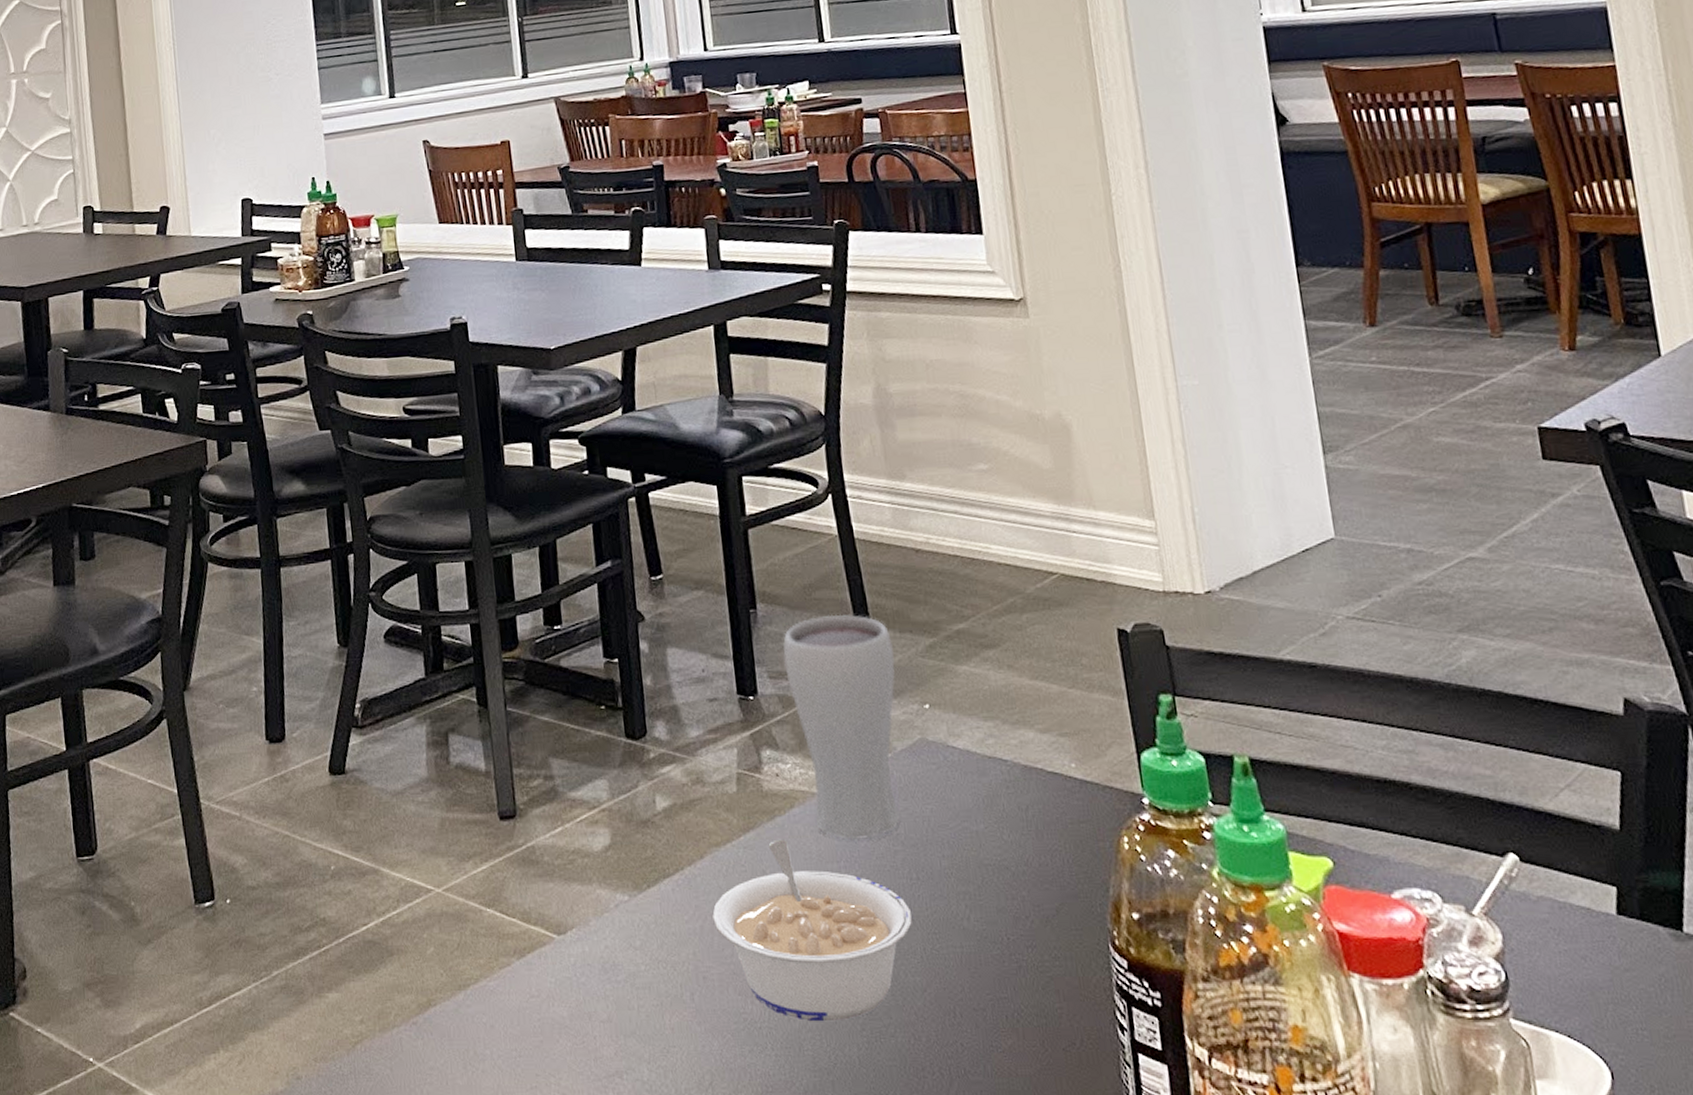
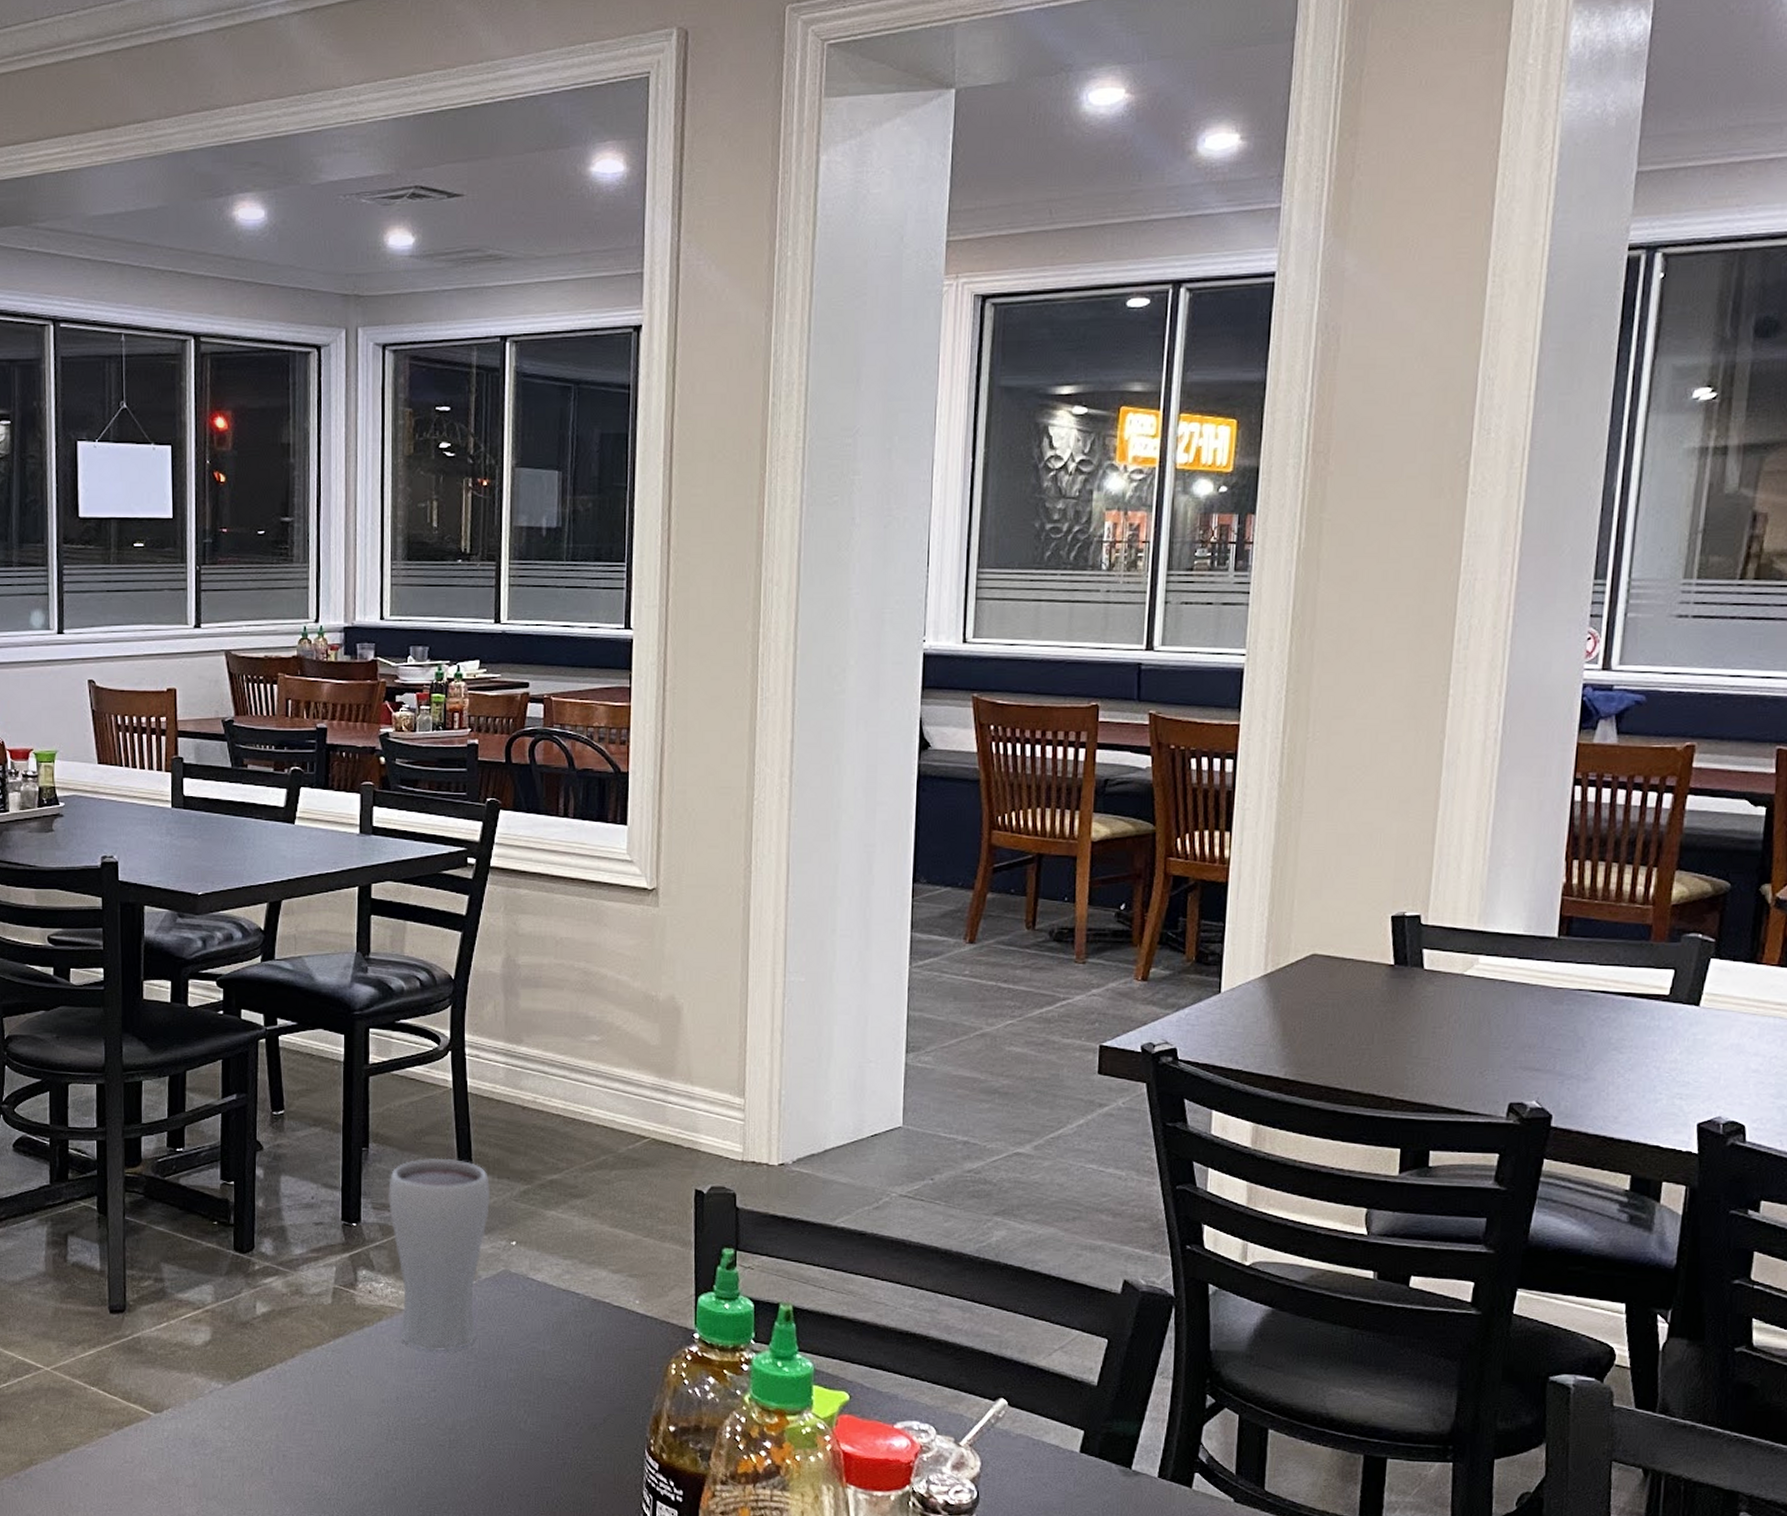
legume: present [712,839,912,1022] -> none [297,1346,475,1498]

